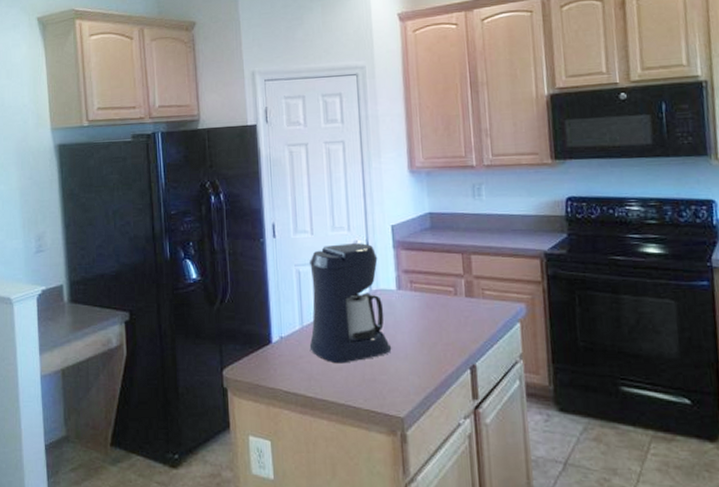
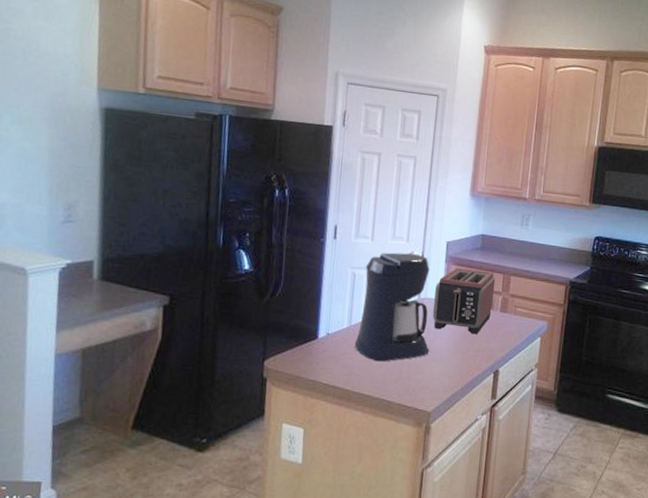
toaster: none [387,252,456,325] -> present [433,267,496,334]

